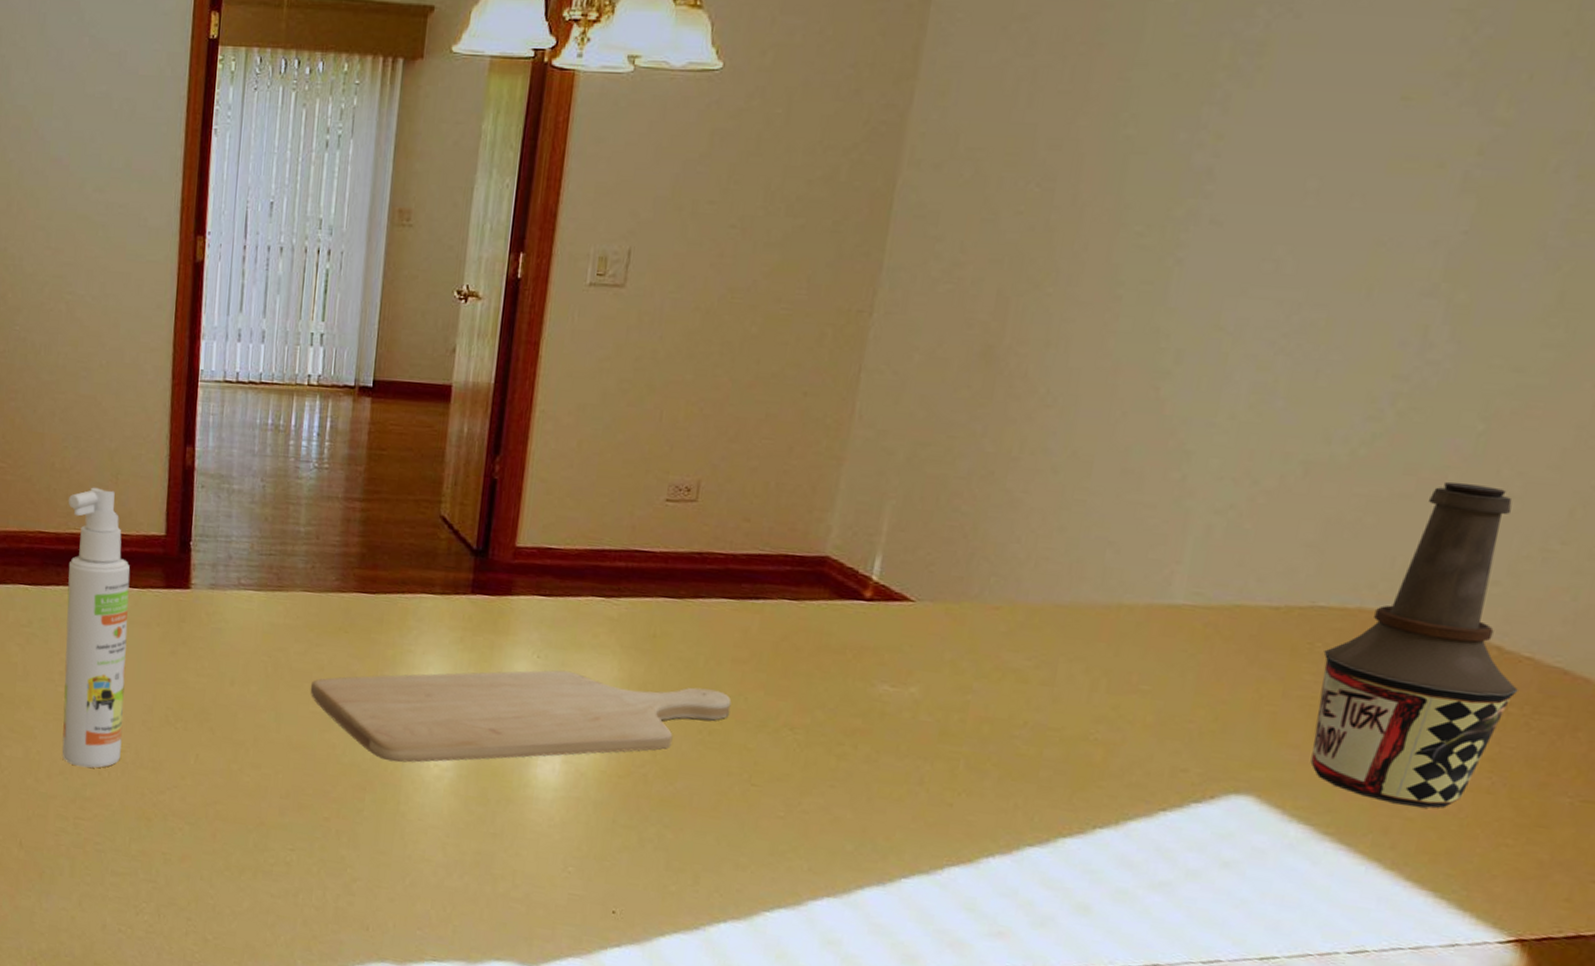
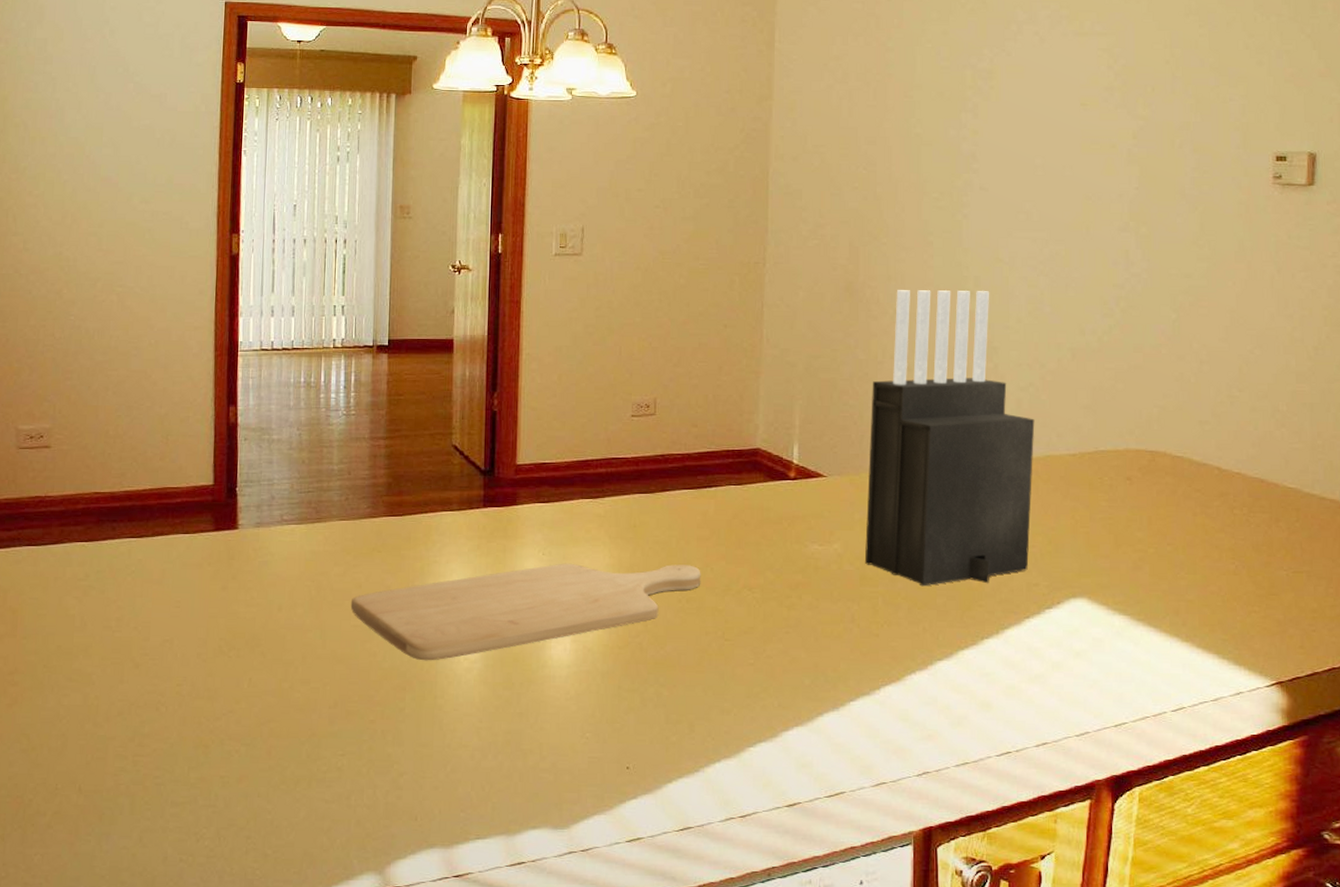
spray bottle: present [62,487,130,768] -> none [120,448,182,706]
knife block: none [950,361,1228,761] -> present [865,290,1035,587]
bottle: present [1310,481,1519,809] -> none [1110,354,1237,591]

